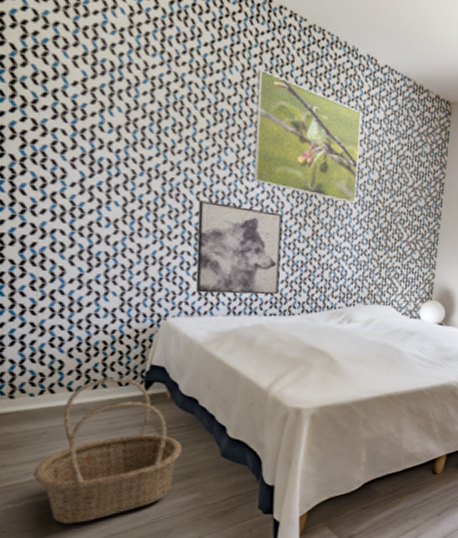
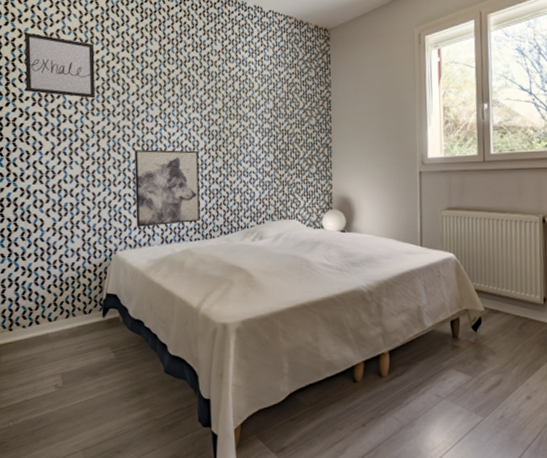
basket: present [34,377,183,524] -> none [27,307,134,439]
wall art: none [42,16,150,127] -> present [25,32,95,99]
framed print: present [253,69,362,203] -> none [172,36,256,132]

